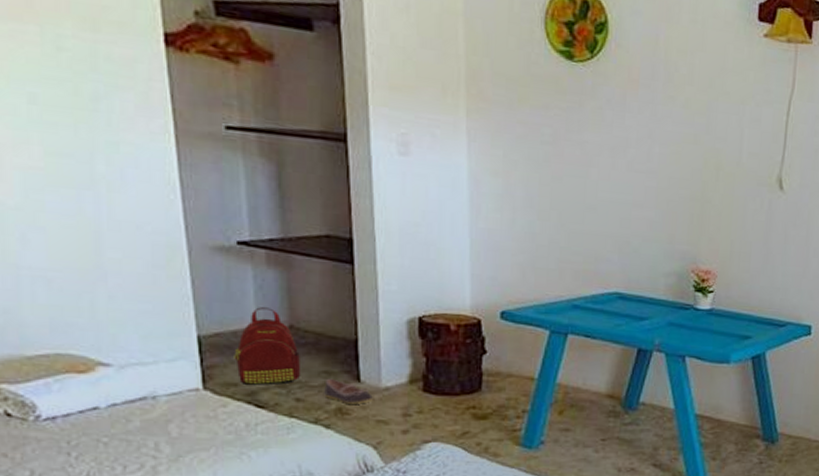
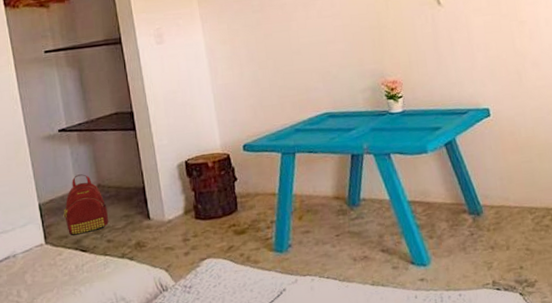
shoe: present [324,378,373,404] -> none [126,220,161,238]

